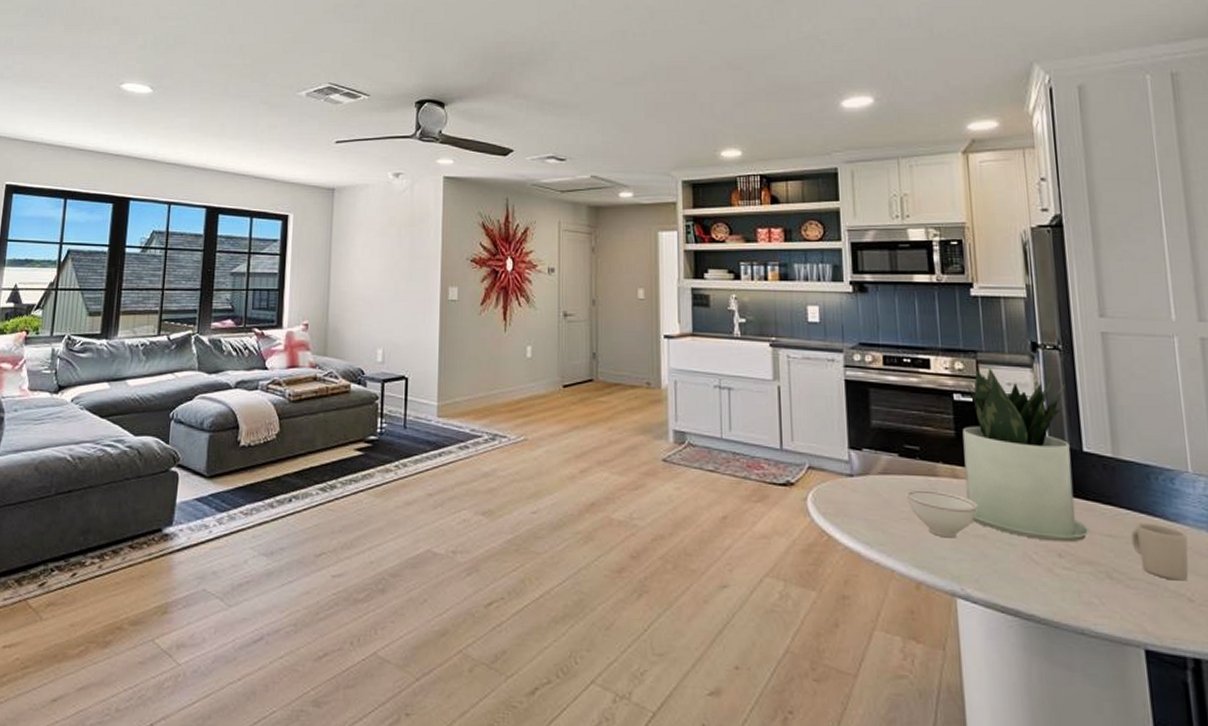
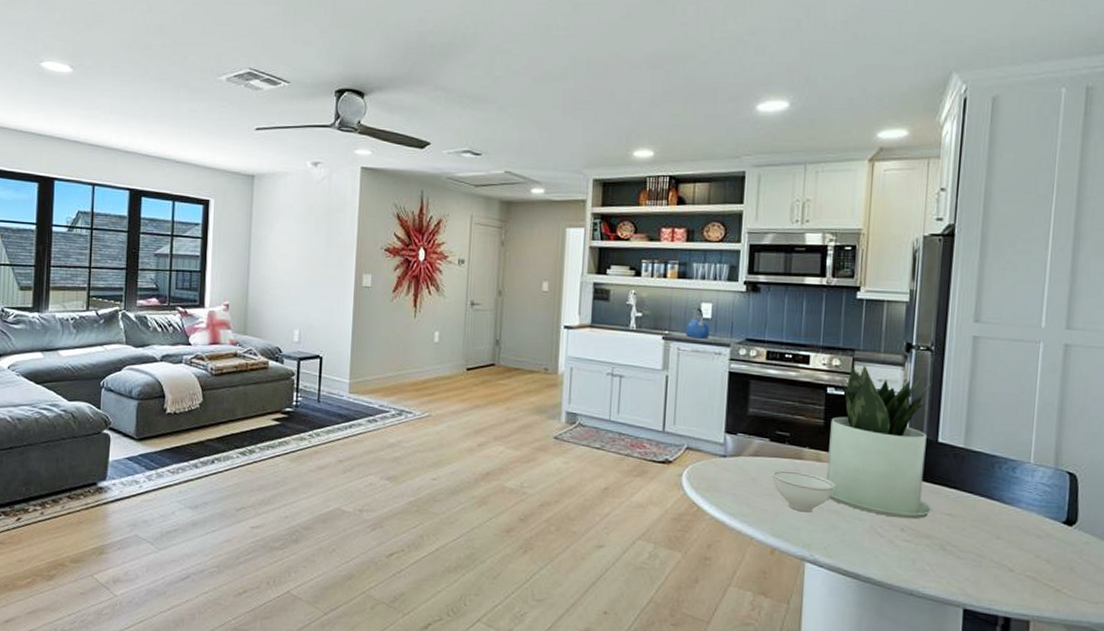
kettle: none [793,311,820,345] -> present [685,307,710,339]
mug: present [1130,522,1189,581] -> none [967,504,1019,554]

